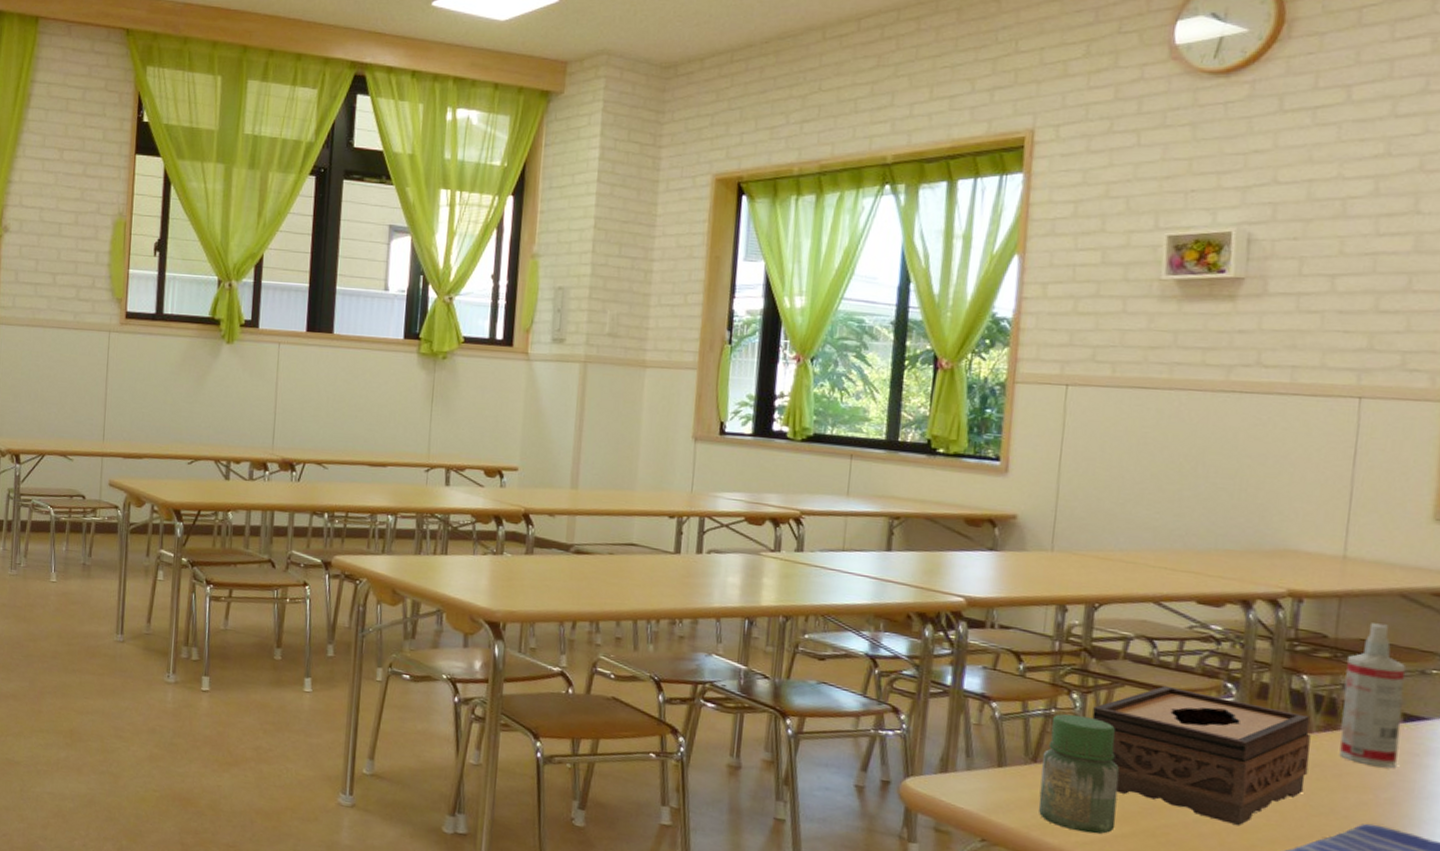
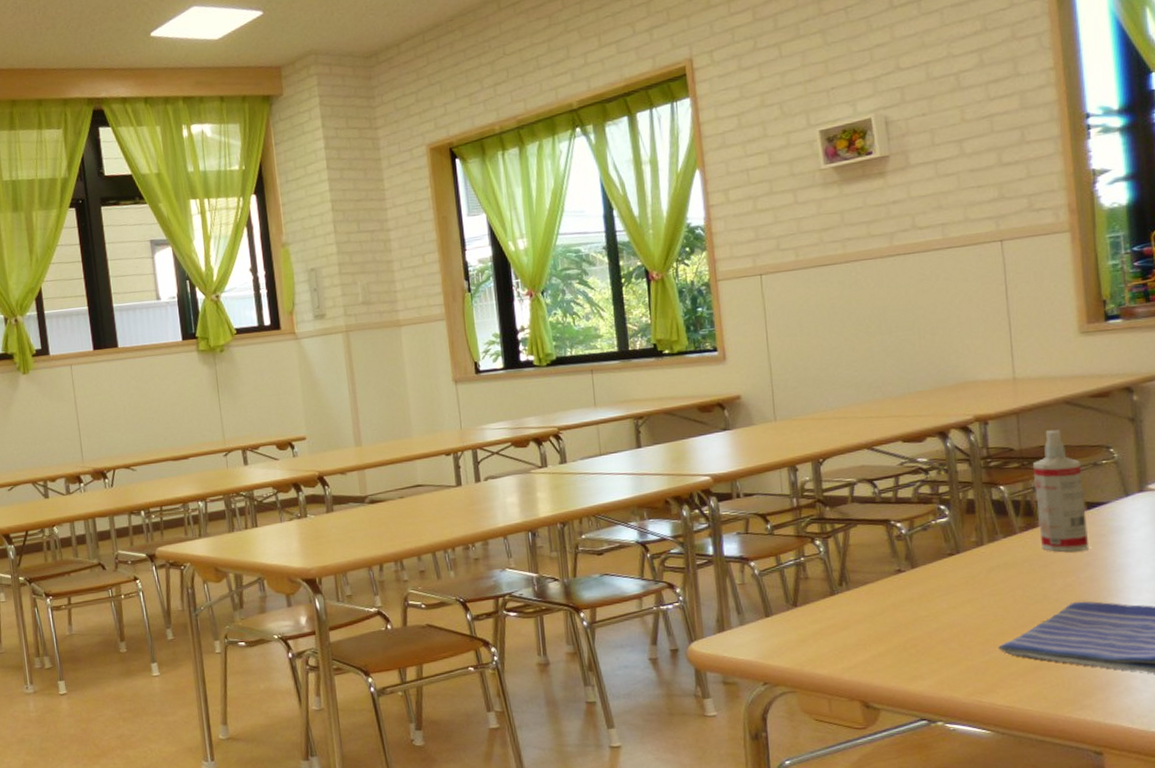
jar: present [1038,714,1120,834] -> none [800,558,872,659]
tissue box: present [1092,685,1311,826] -> none [835,518,1019,627]

